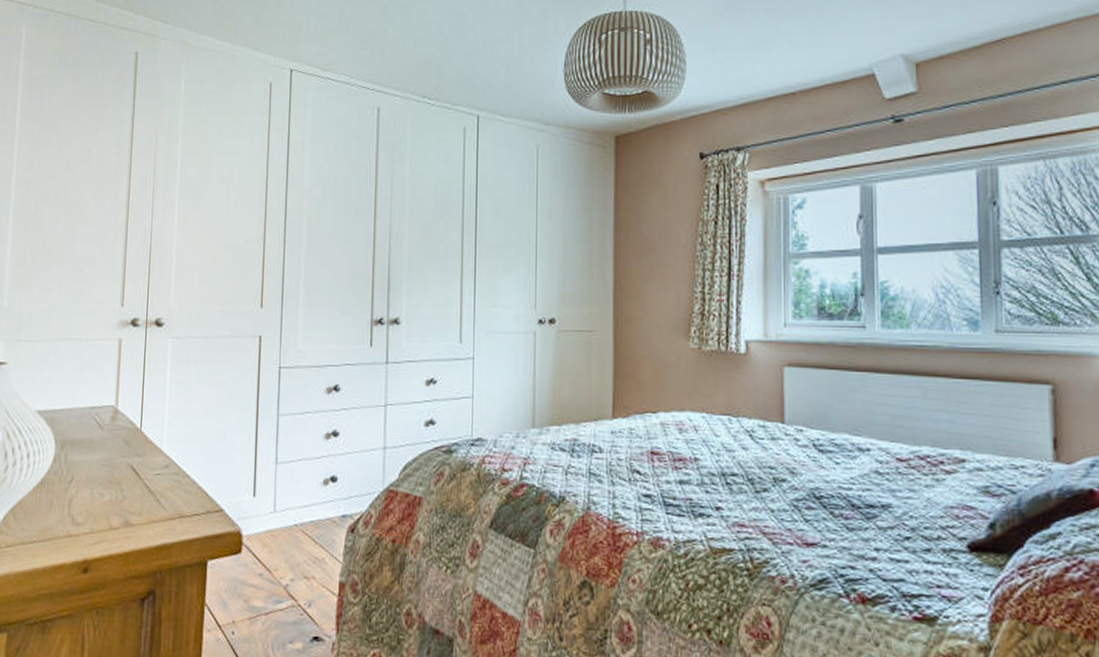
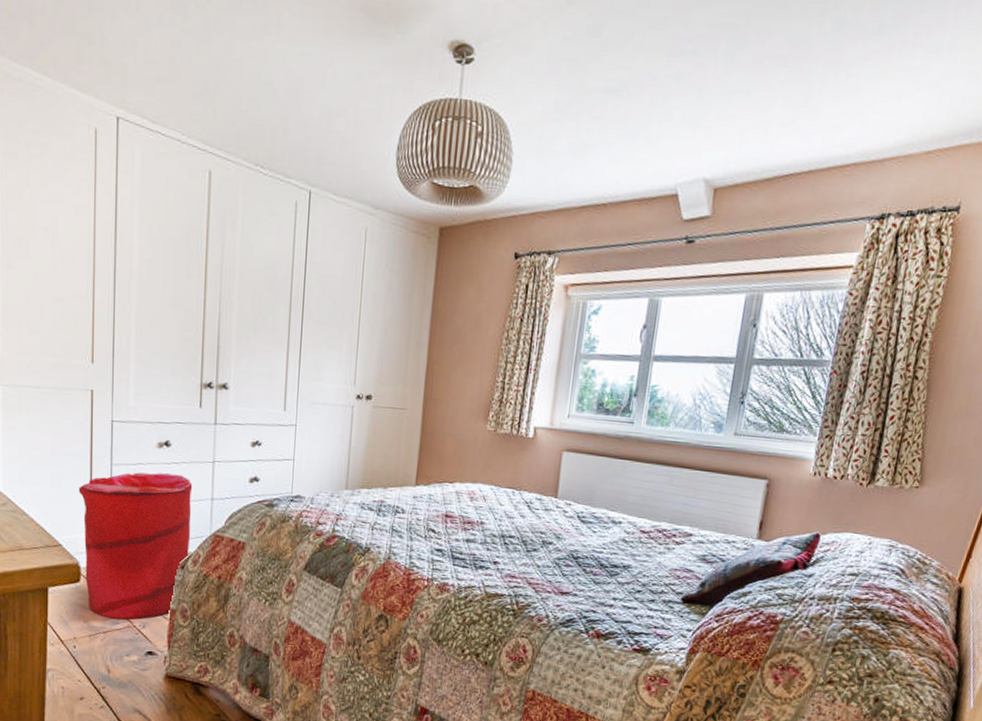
laundry hamper: none [243,421,363,598] -> present [78,472,193,620]

